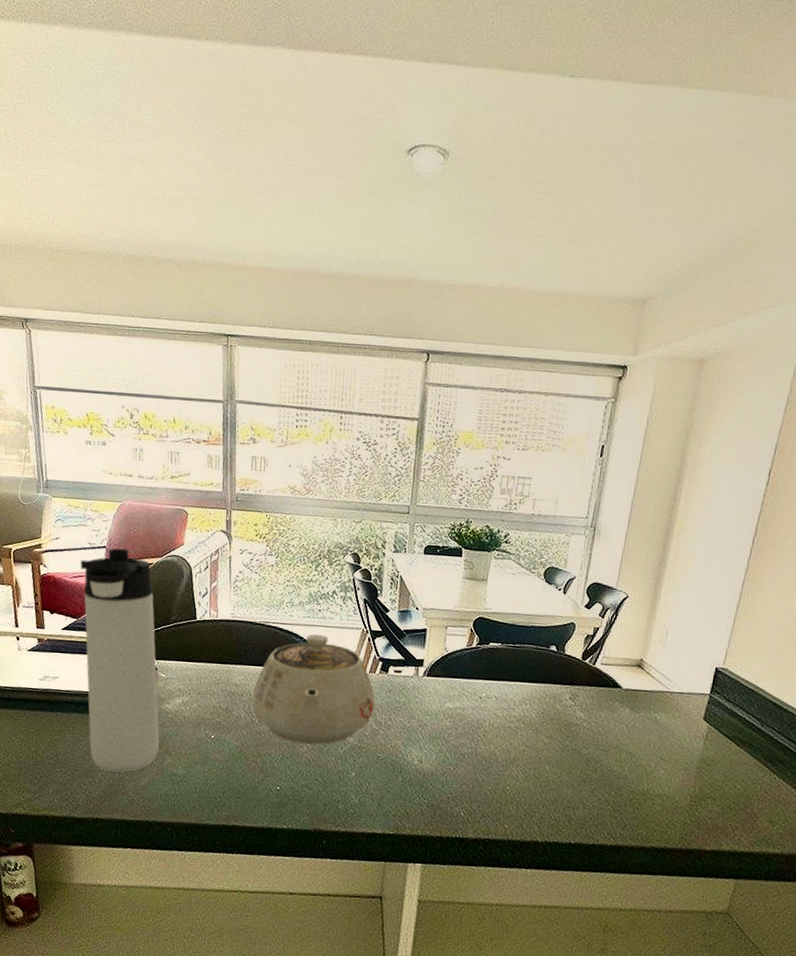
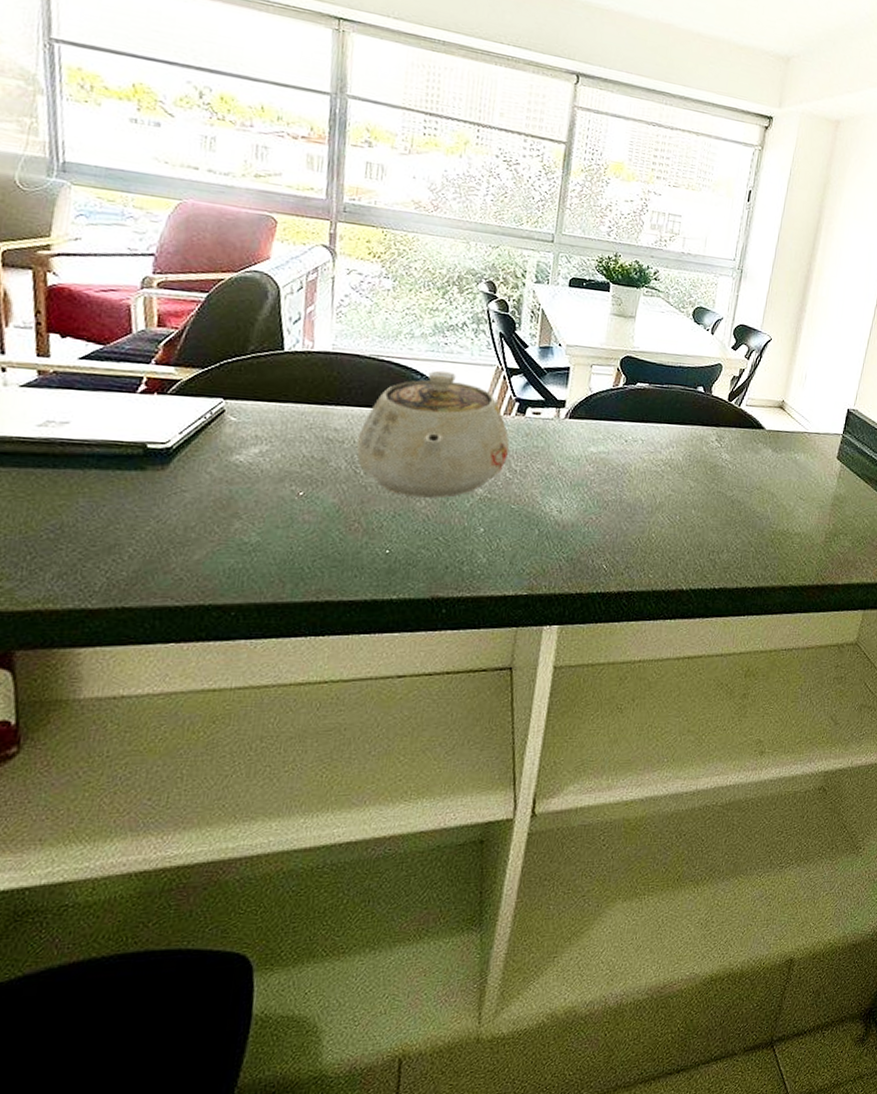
thermos bottle: present [80,548,159,773] -> none [112,257,225,545]

